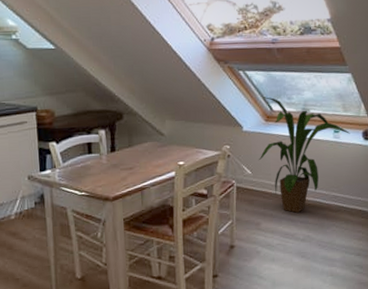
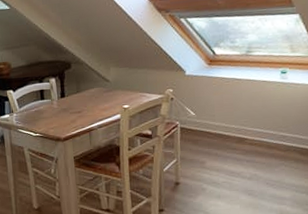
house plant: present [258,97,350,213] -> none [201,41,299,152]

